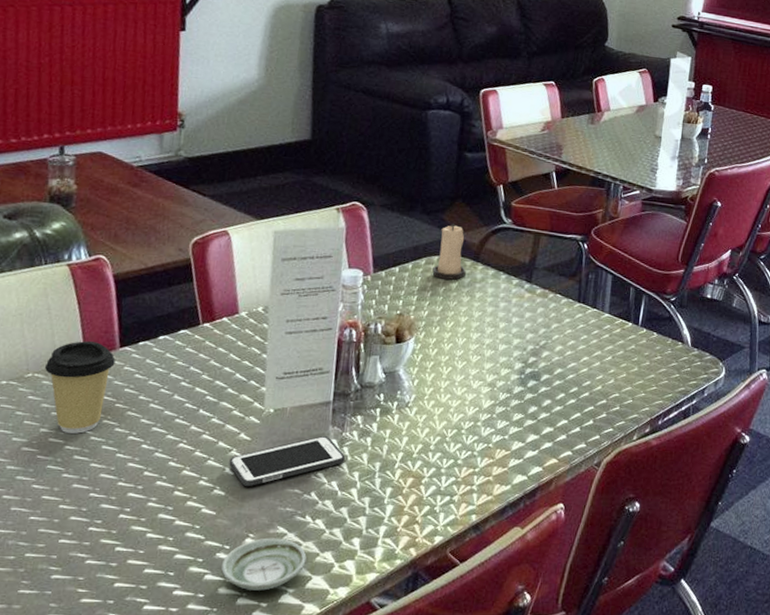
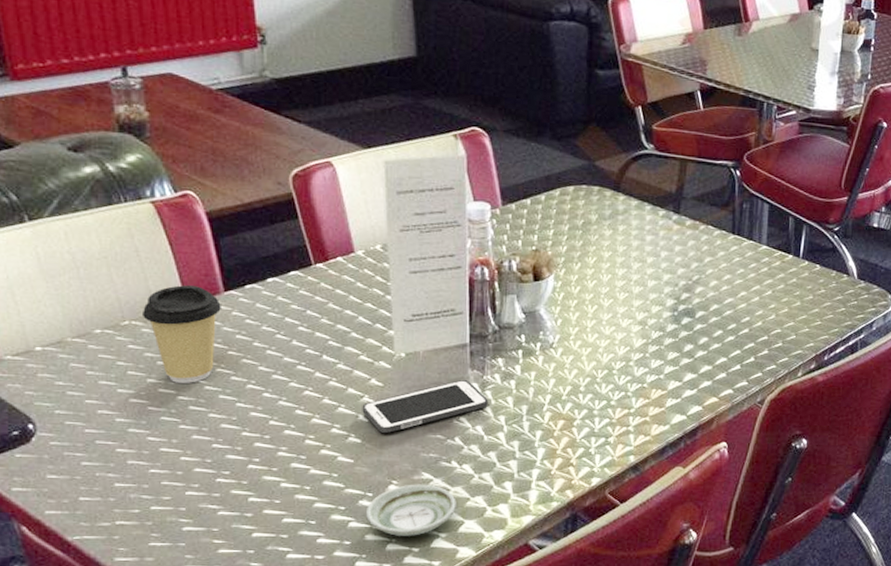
candle: present [432,222,466,281] -> none [568,149,606,213]

